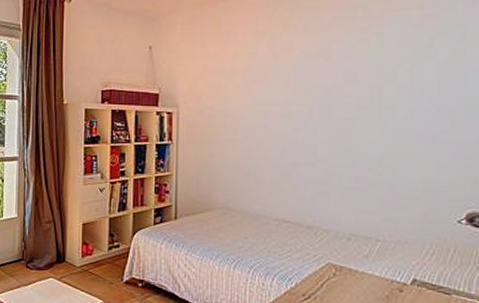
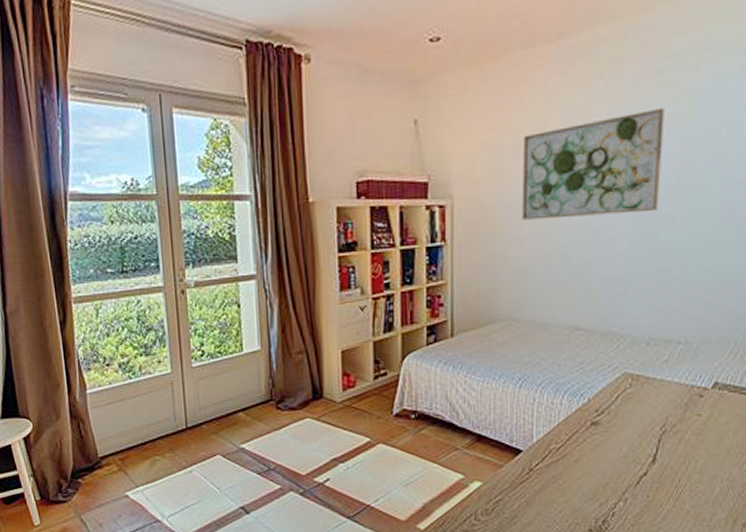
wall art: none [235,45,356,128] -> present [521,107,664,220]

